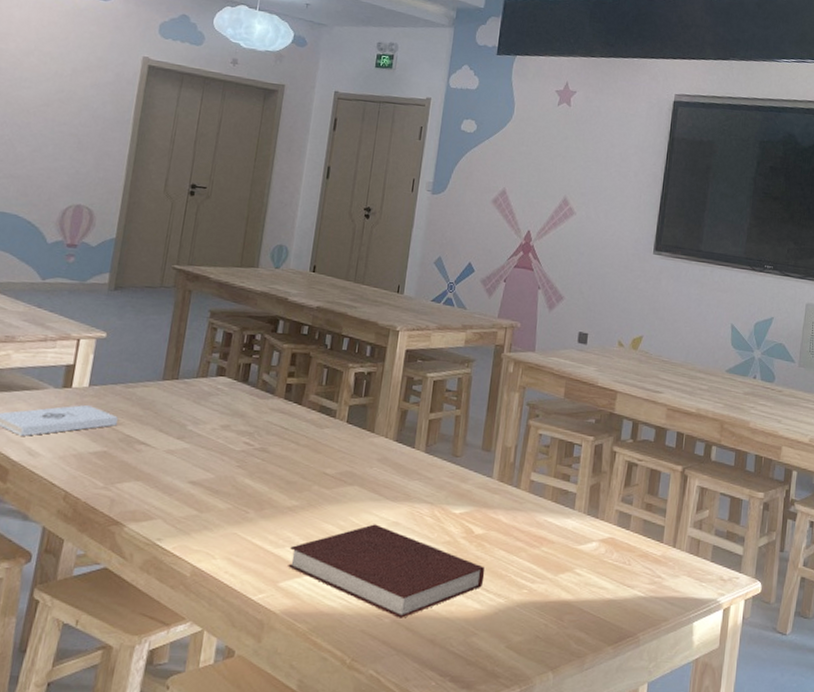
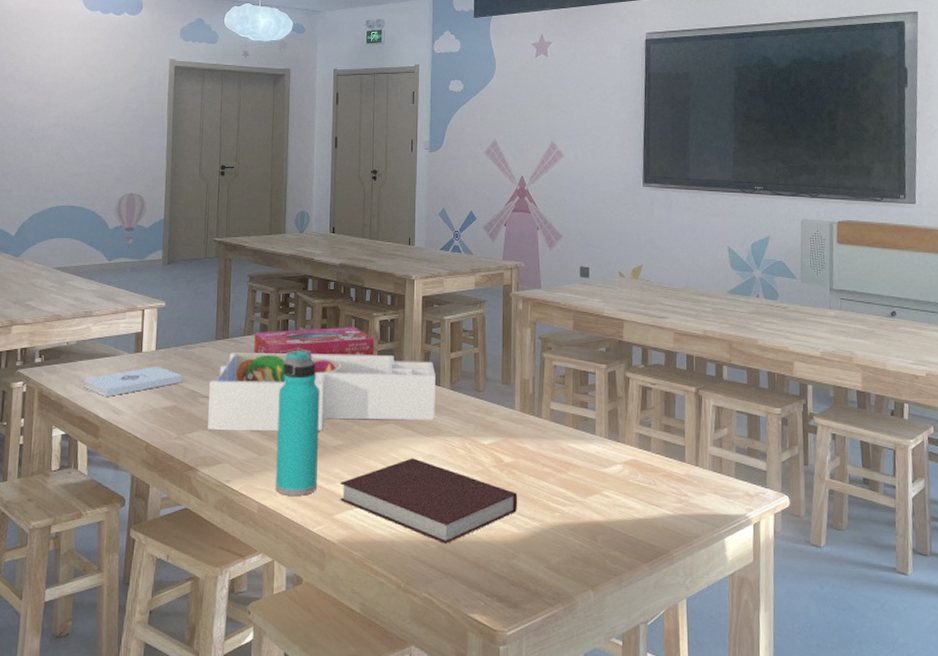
desk organizer: none [142,396,411,489] -> present [208,353,436,431]
tissue box: none [206,375,347,410] -> present [253,326,374,355]
water bottle: none [215,398,279,560] -> present [276,350,320,496]

